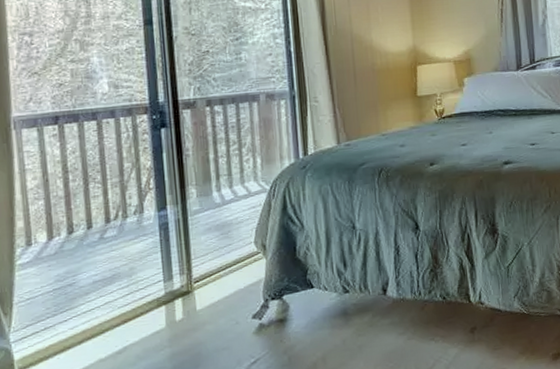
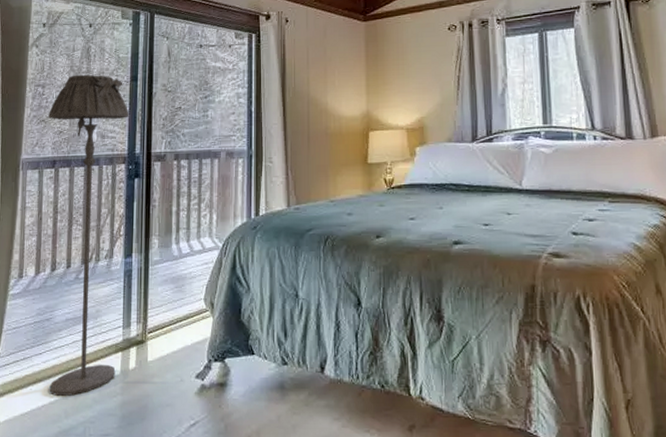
floor lamp: none [42,19,160,360] -> present [49,74,129,396]

